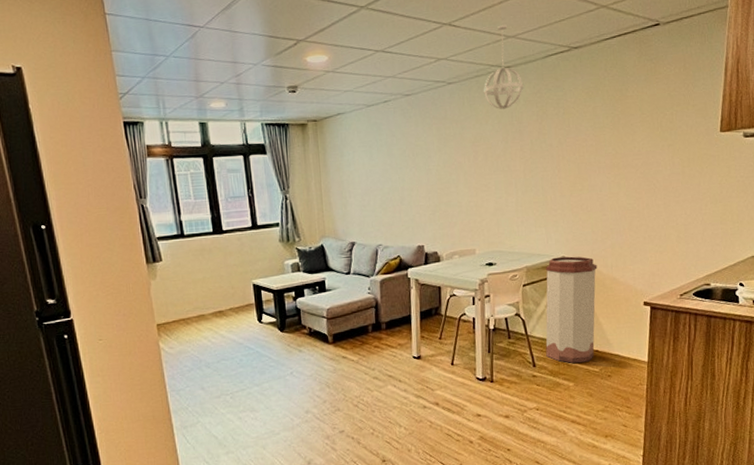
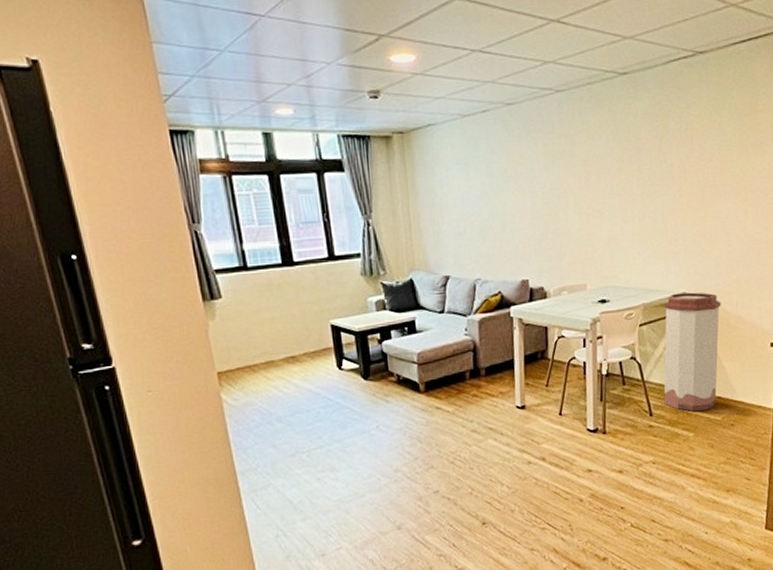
pendant light: present [483,25,524,109] -> none [596,23,643,123]

